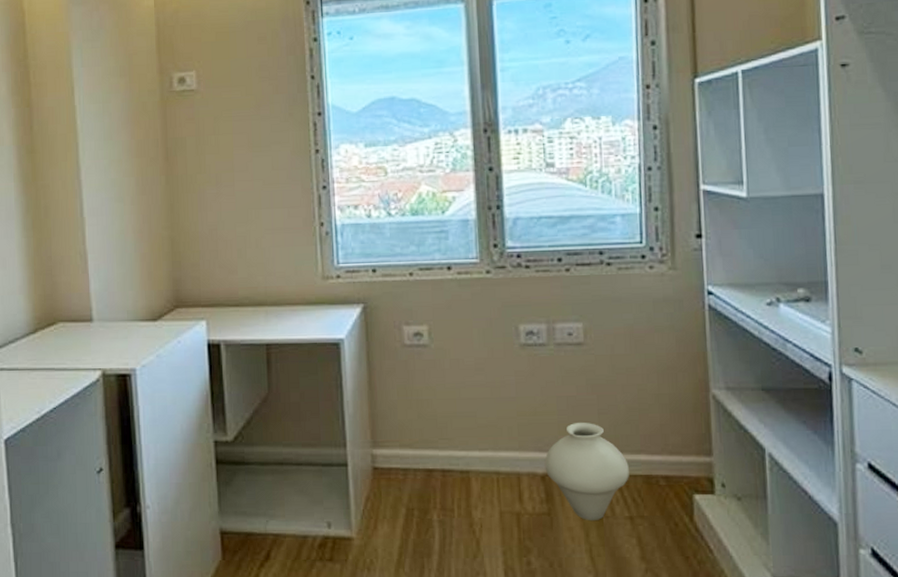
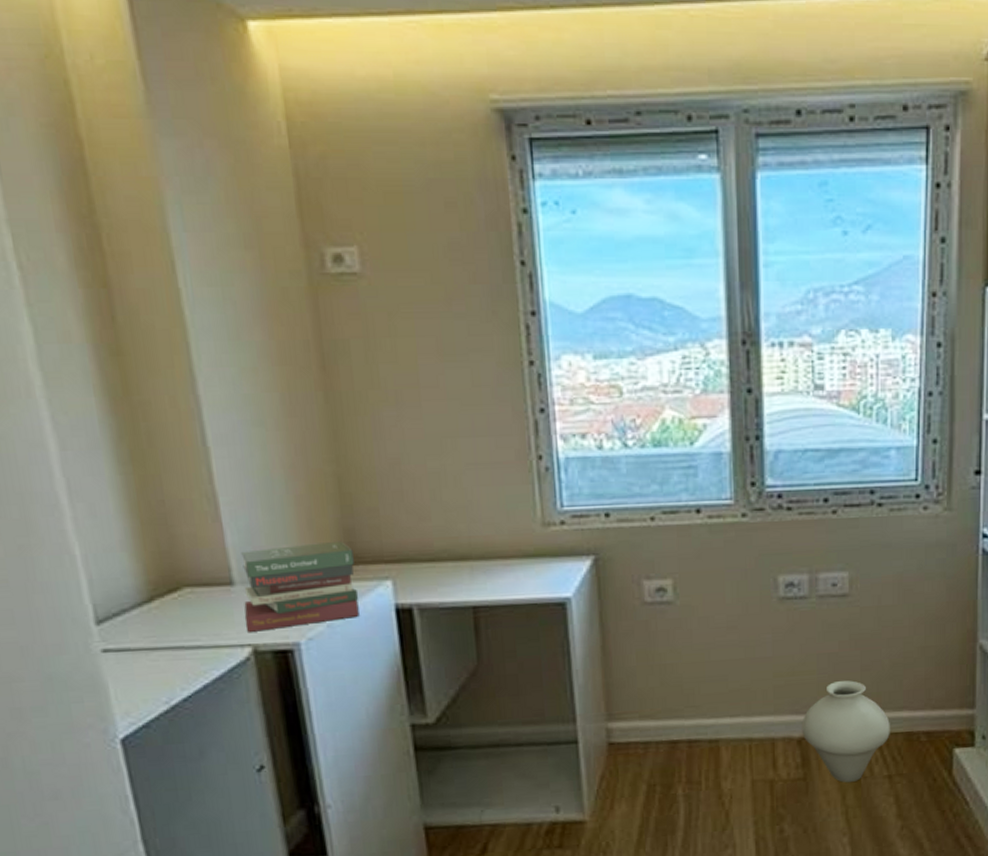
books: none [98,288,181,359] -> present [241,540,359,632]

